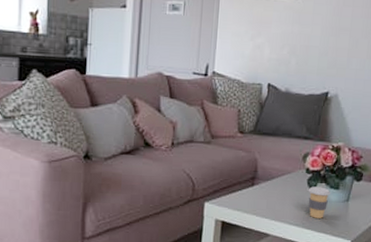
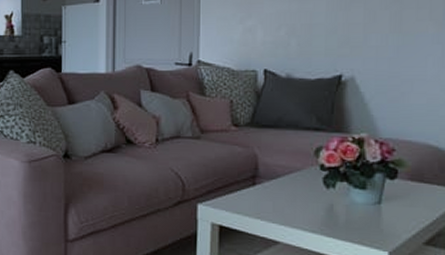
coffee cup: present [308,186,331,218] -> none [324,186,356,224]

